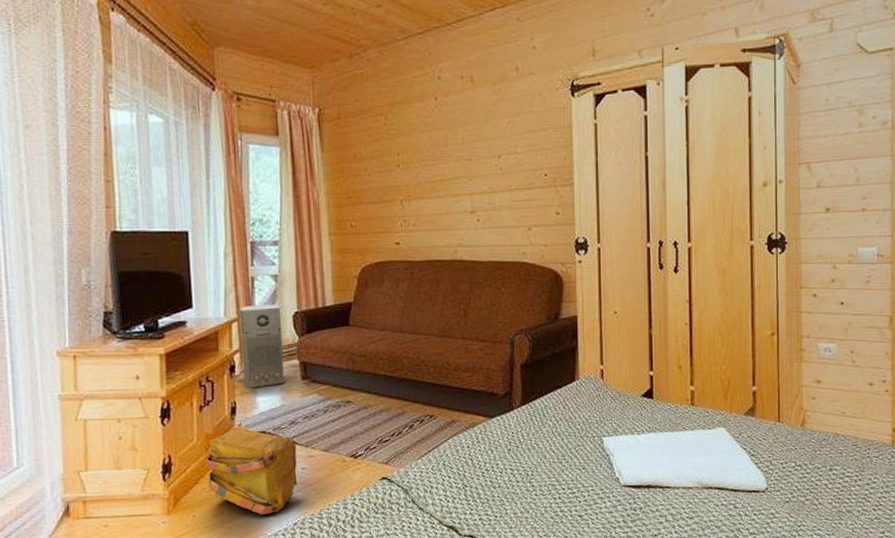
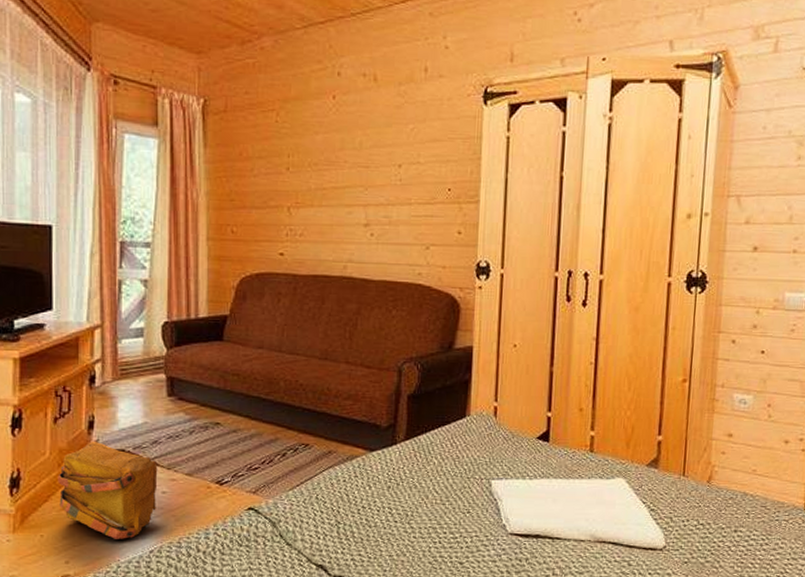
air purifier: present [239,305,285,387] -> none [104,311,149,401]

